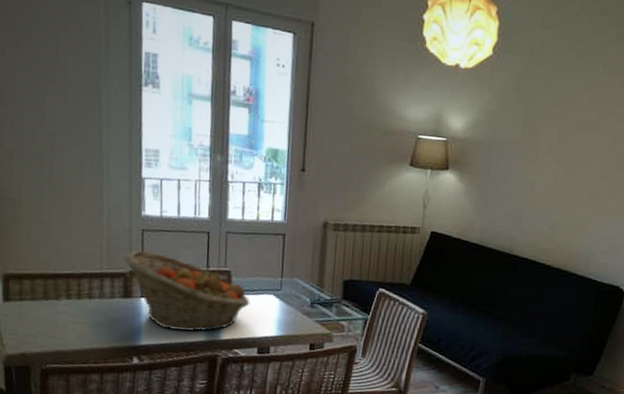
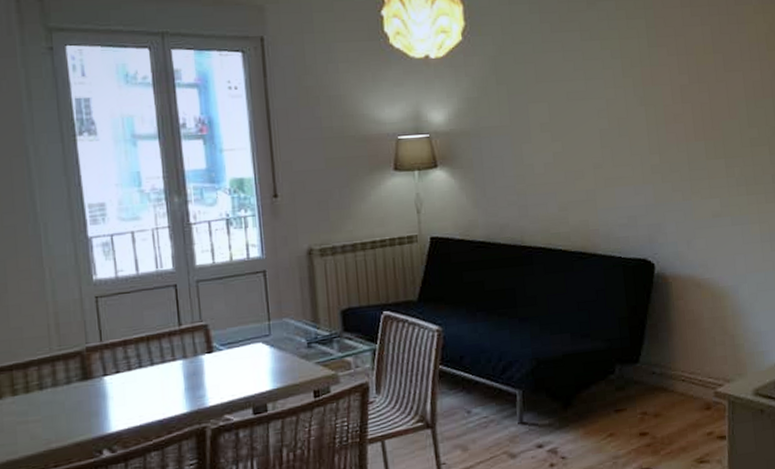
fruit basket: present [124,250,250,332] -> none [77,320,236,408]

